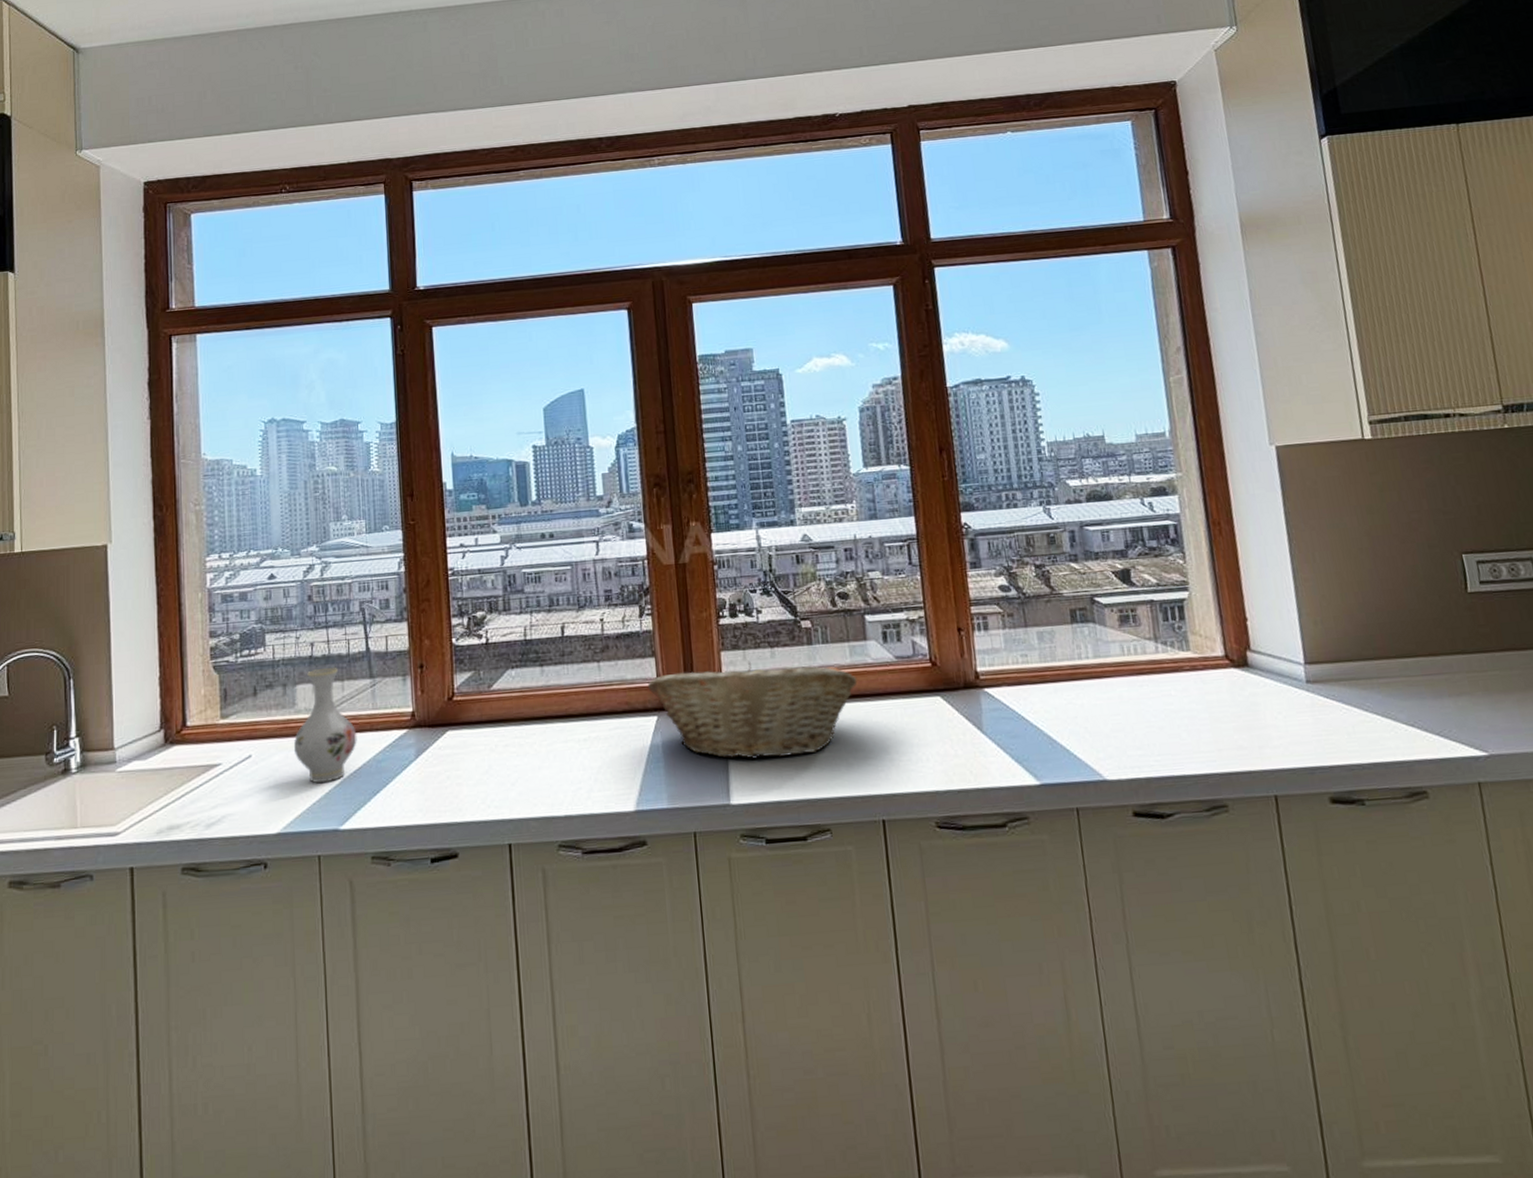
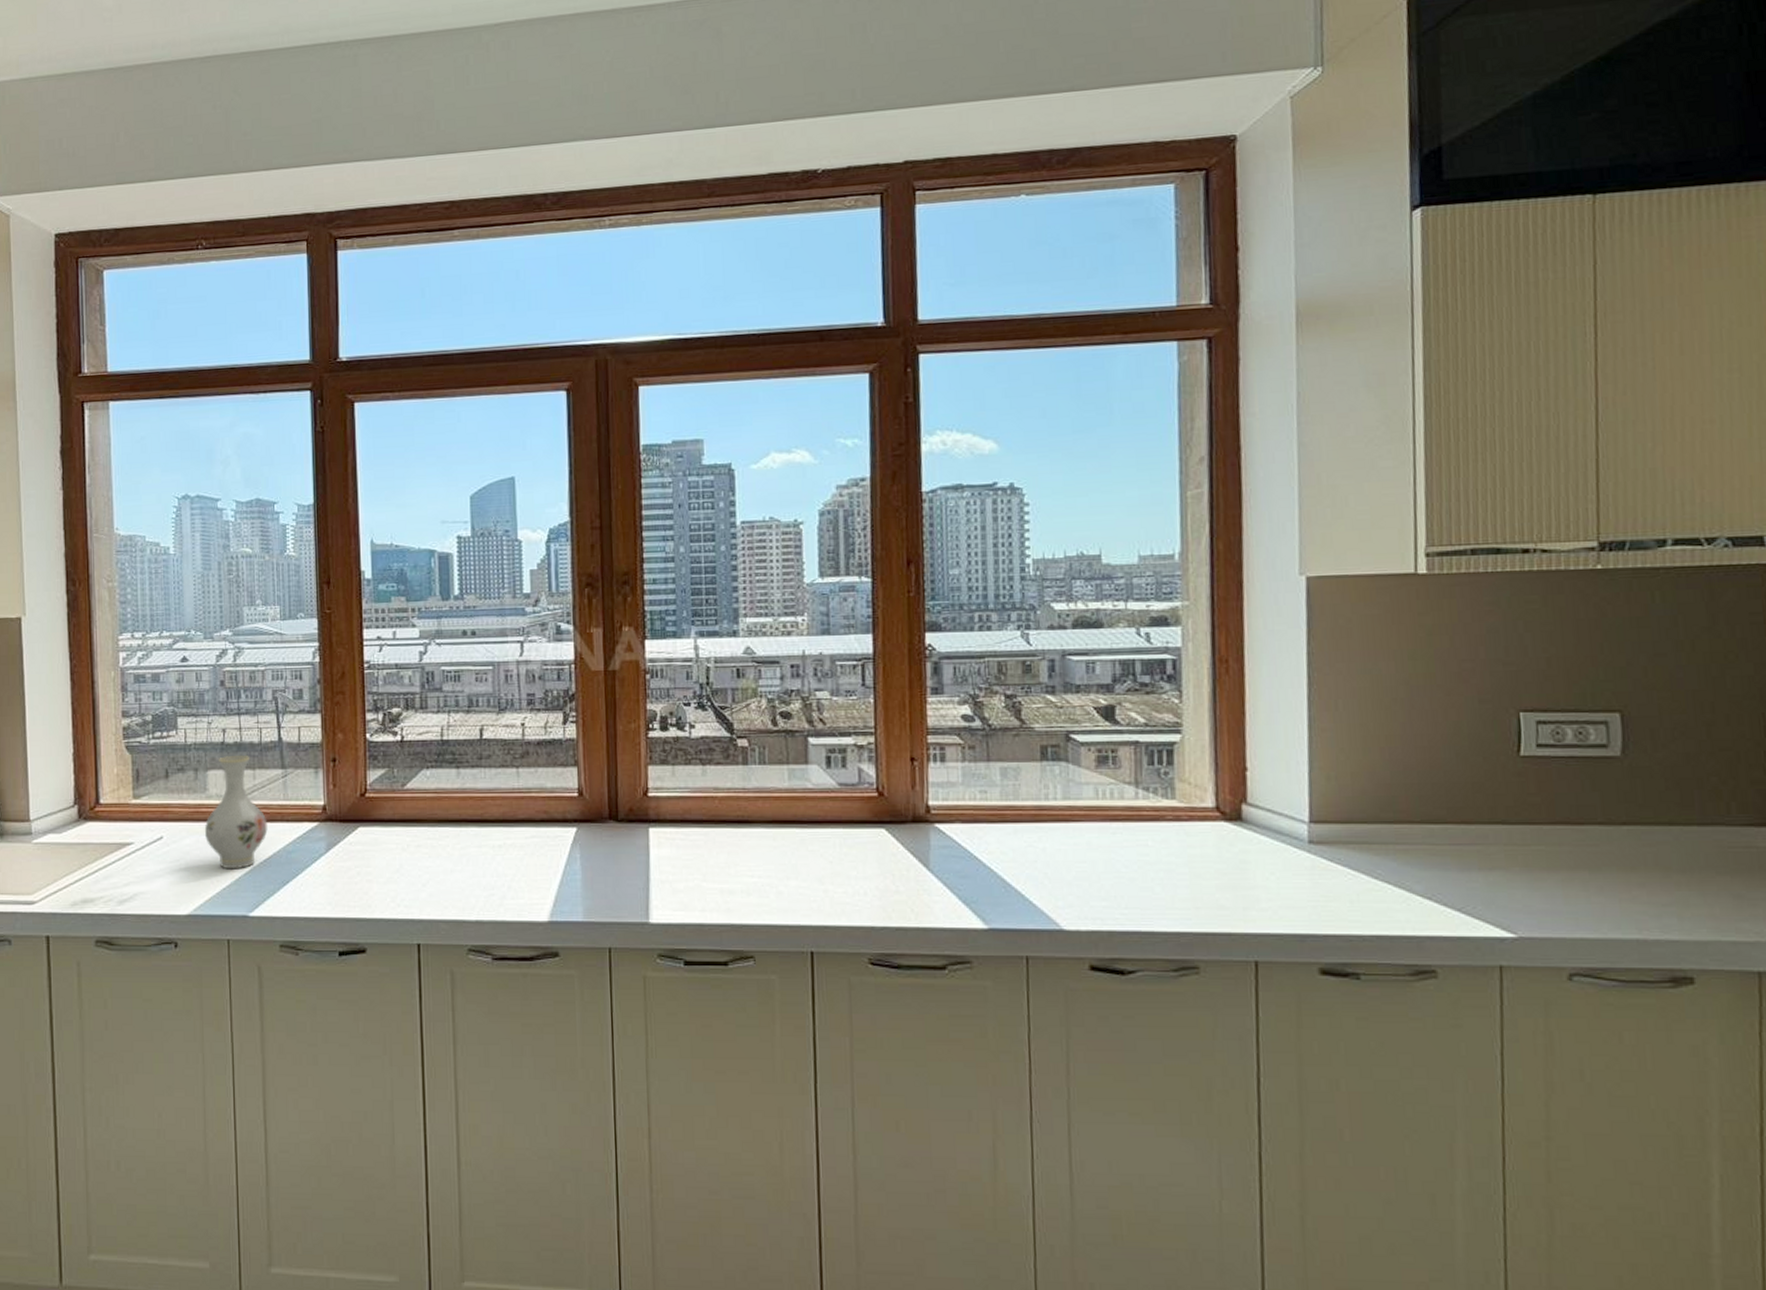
fruit basket: present [648,661,857,759] -> none [569,777,795,879]

